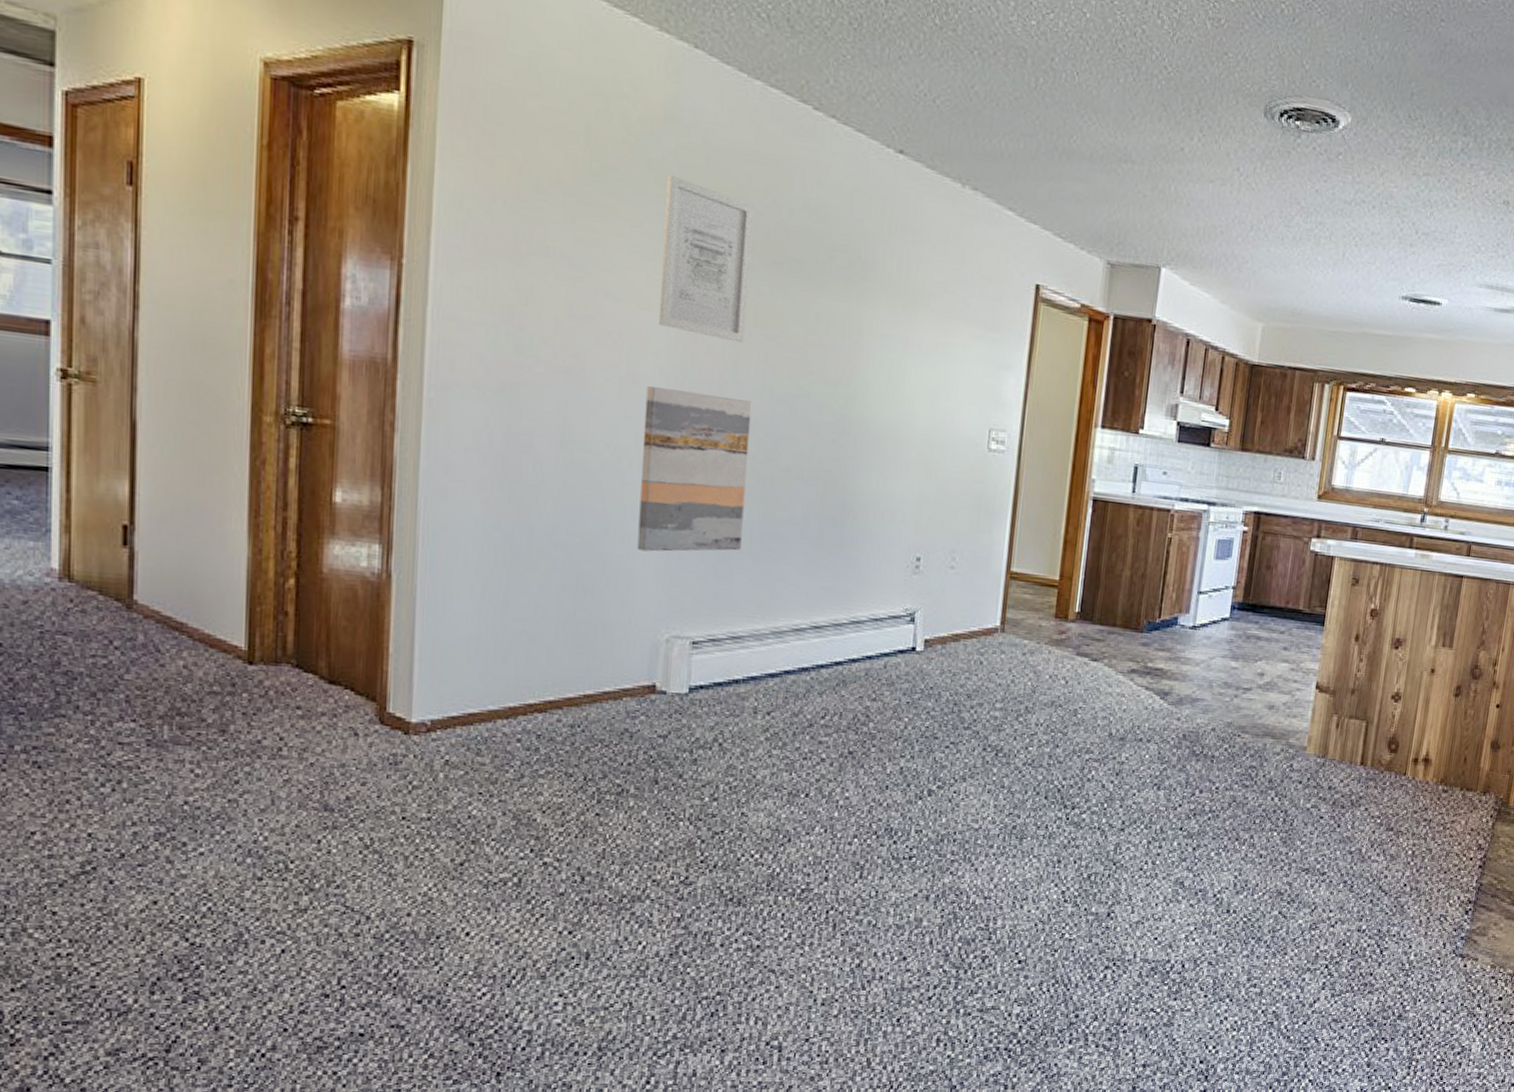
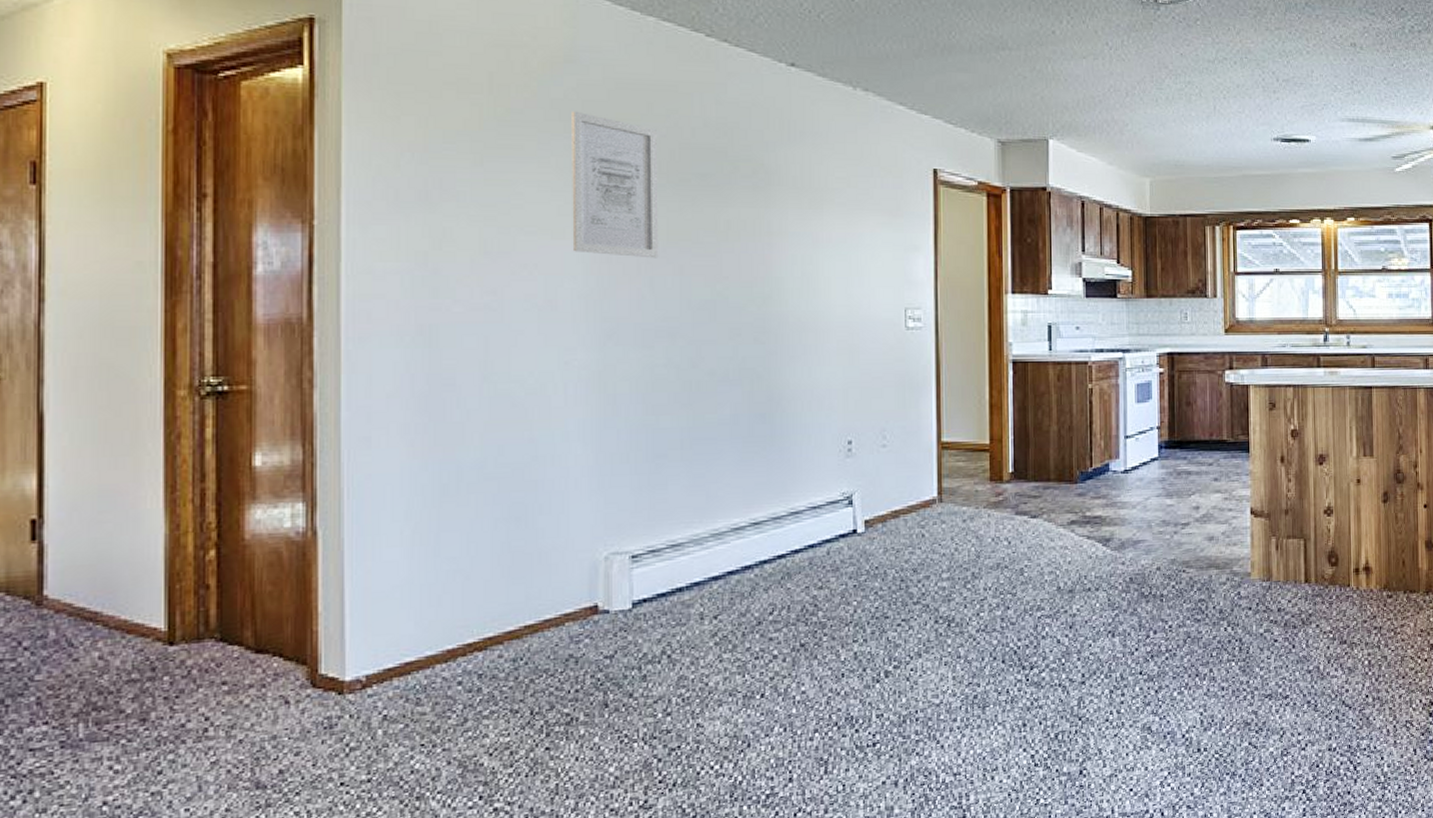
wall art: present [637,385,752,552] -> none [566,310,673,472]

